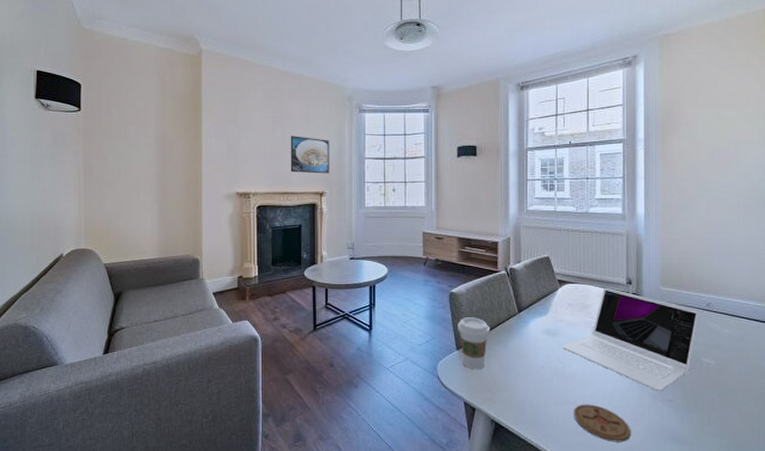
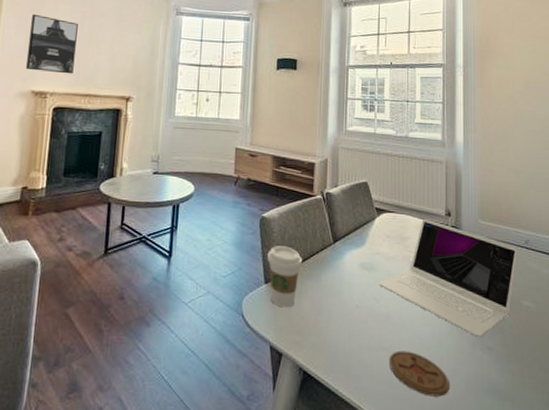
wall art: none [228,122,271,175] -> present [25,14,78,74]
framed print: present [290,136,330,174] -> none [95,33,142,77]

